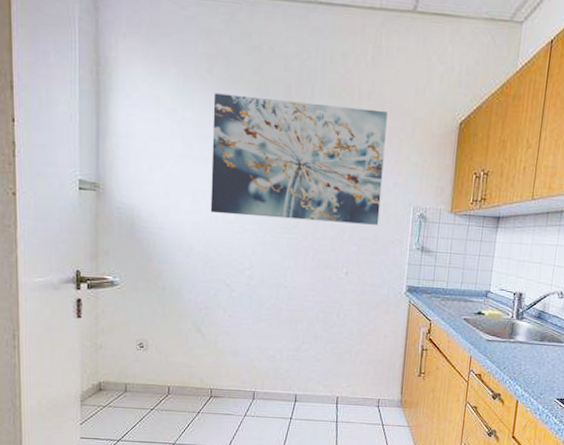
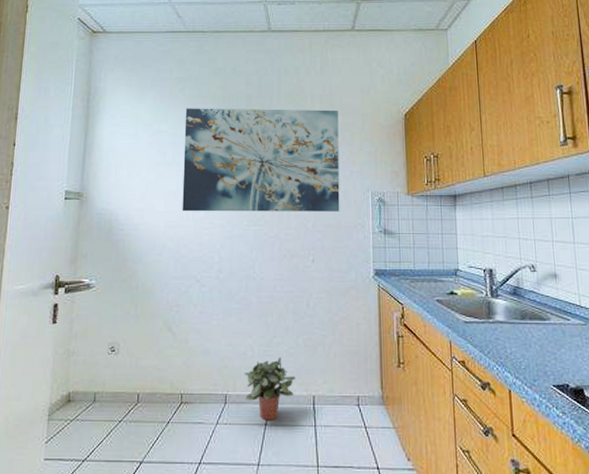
potted plant: none [272,361,321,416] -> present [244,356,295,421]

